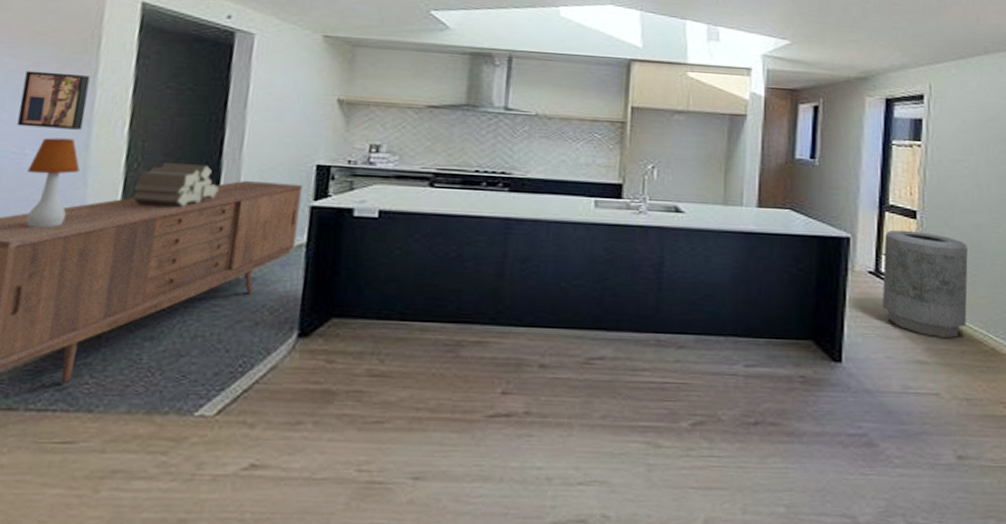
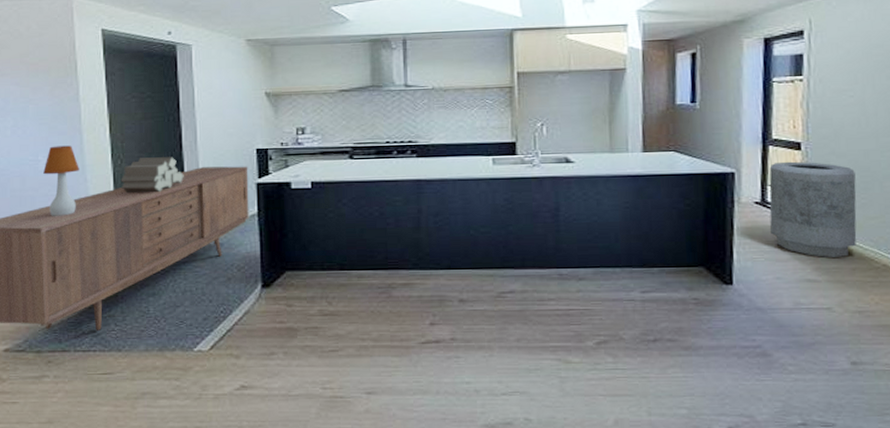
wall art: present [17,70,91,130] -> none [28,94,76,139]

